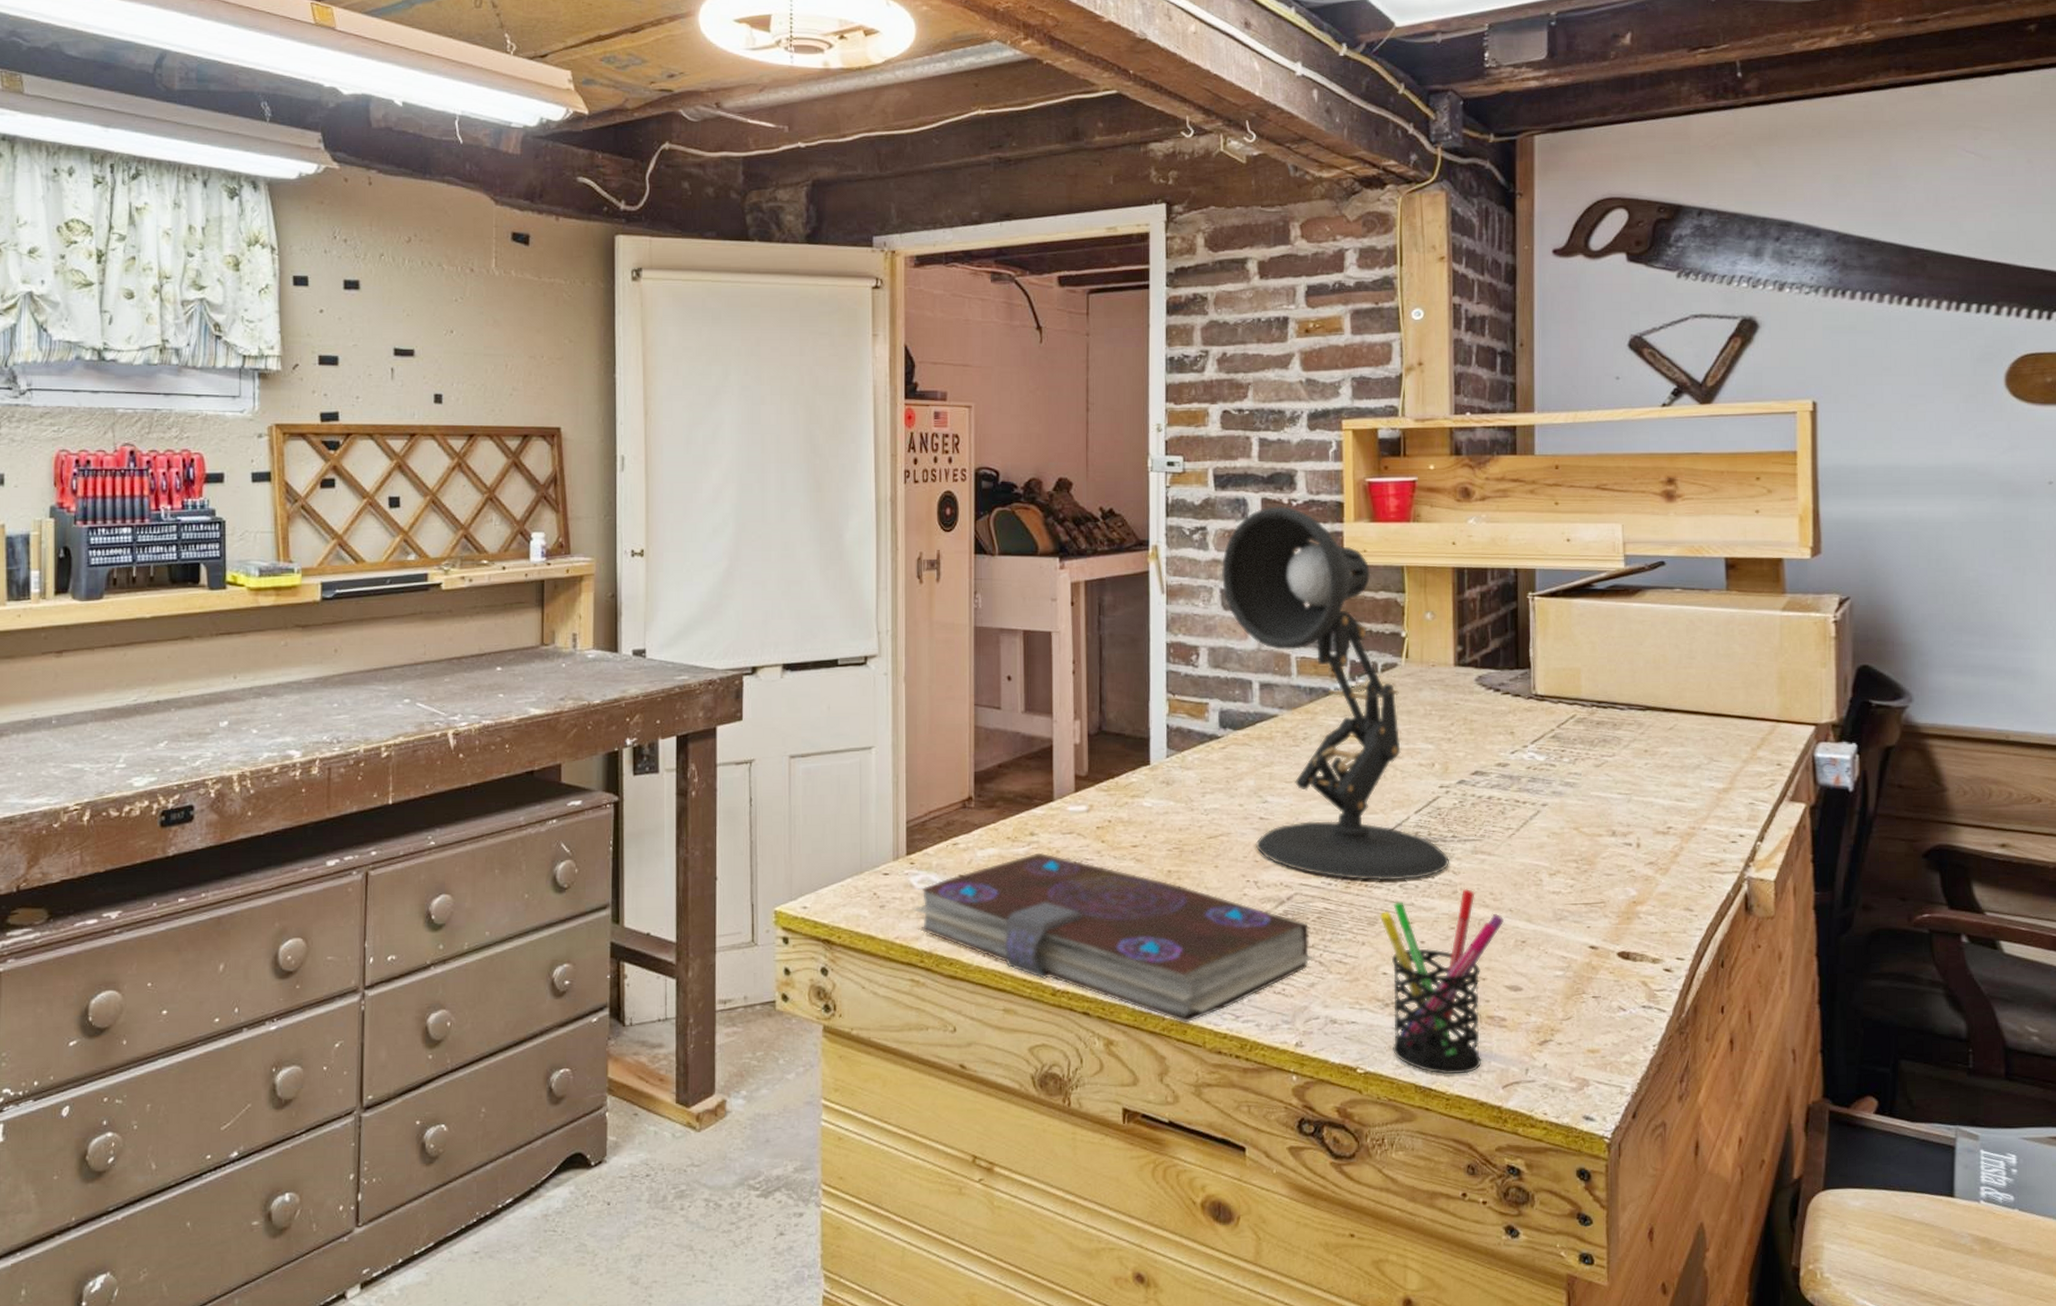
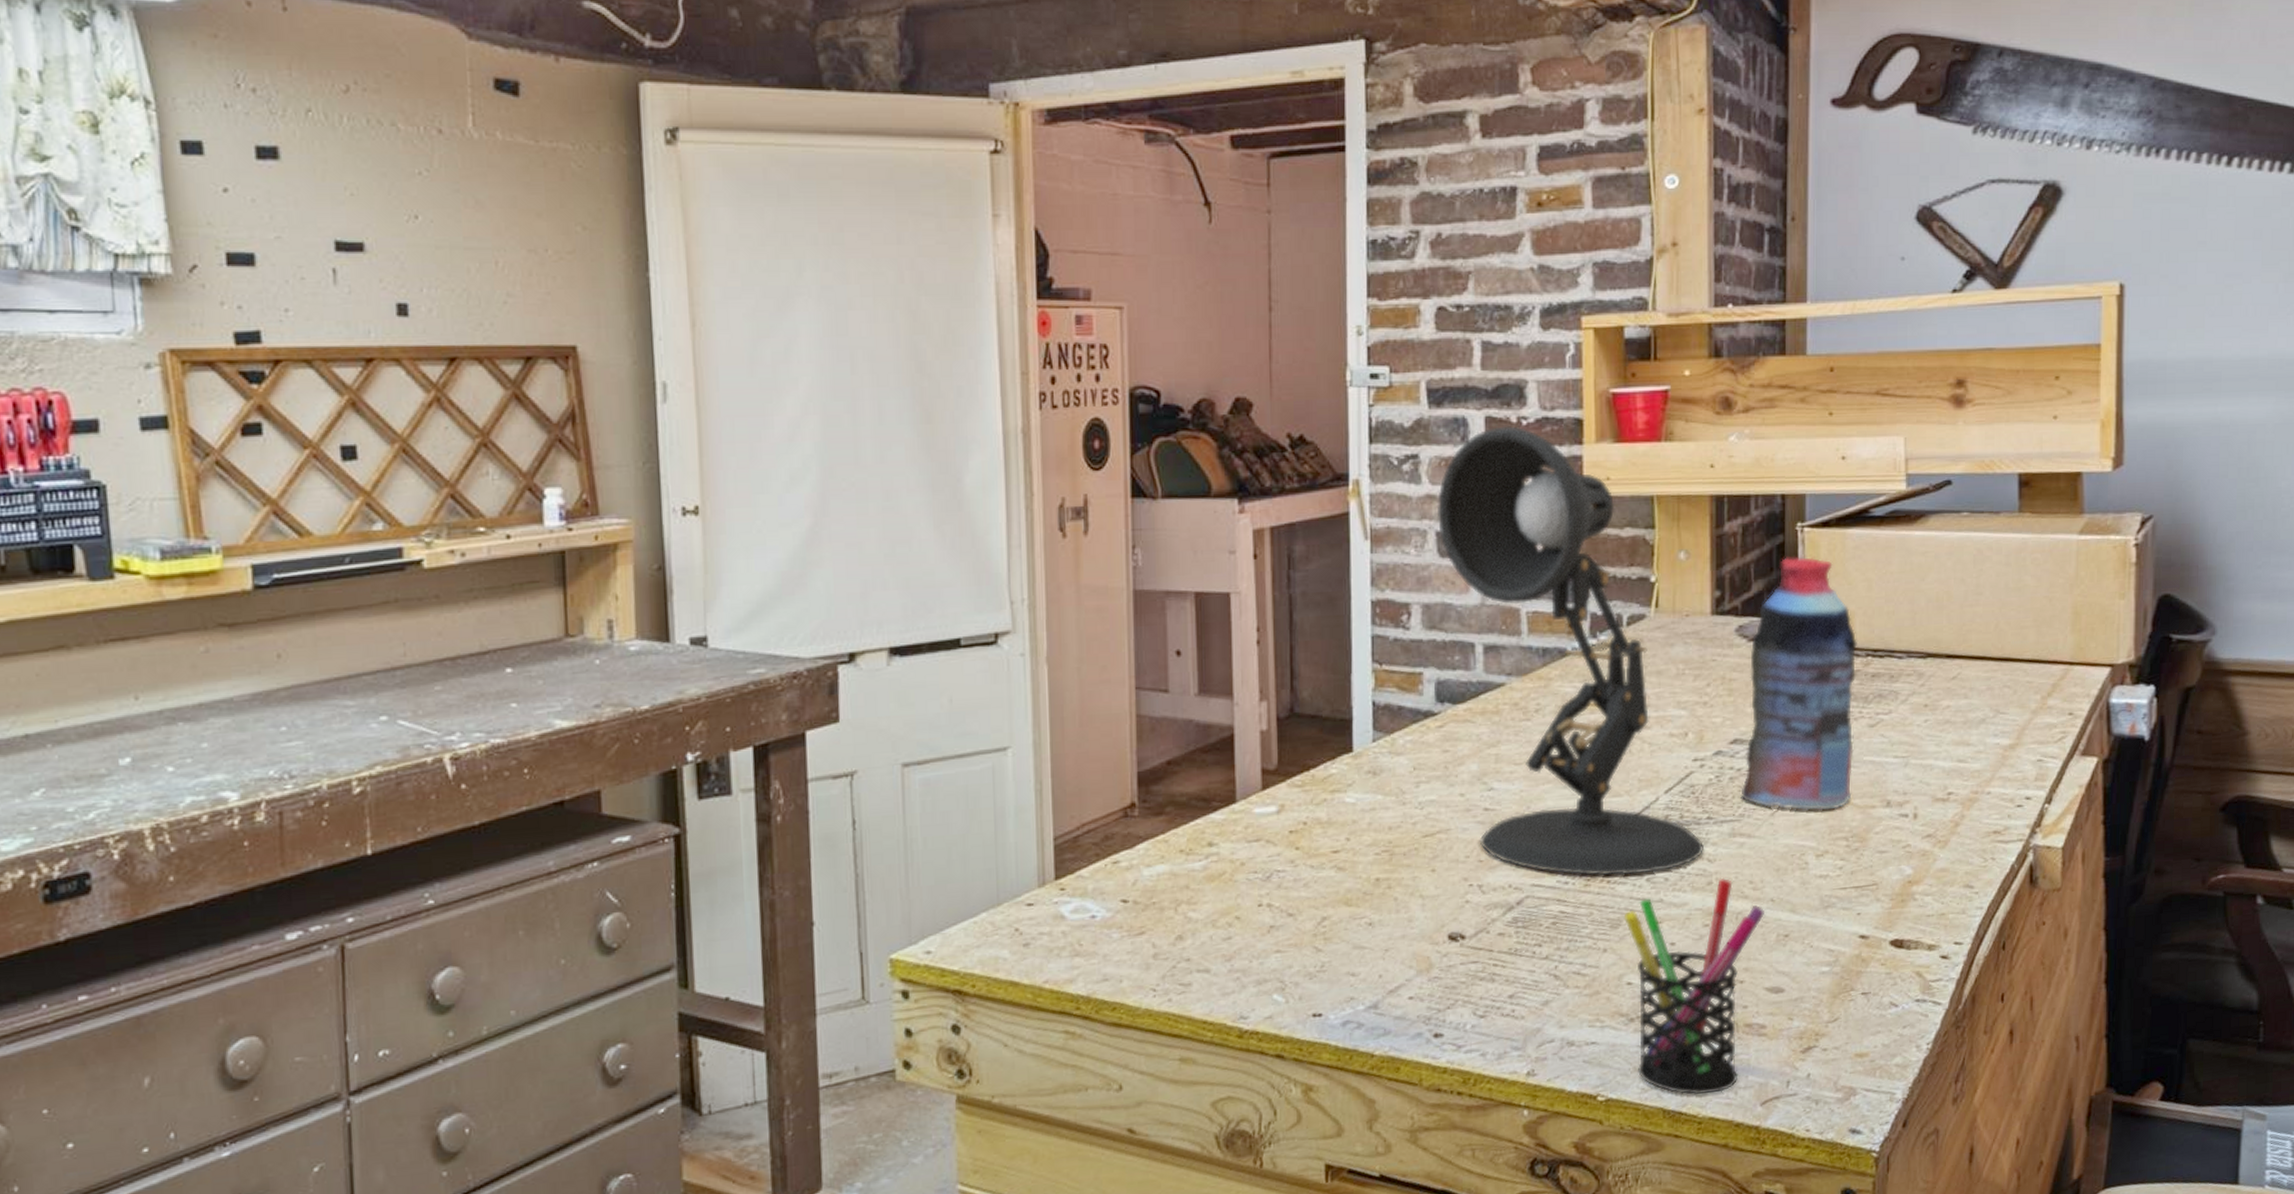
book: present [912,852,1314,1023] -> none [1064,866,1549,1058]
bottle: none [1481,620,1583,836] -> present [1741,557,1857,811]

